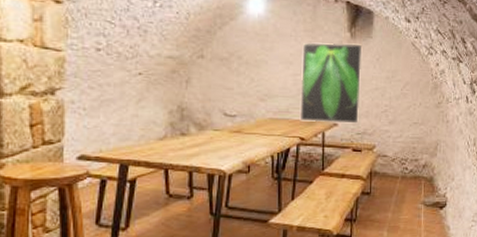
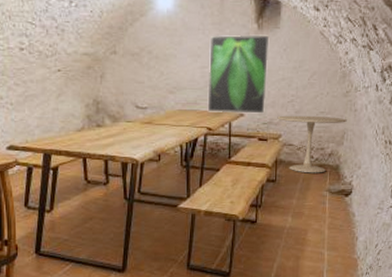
pedestal table: none [371,125,440,186] -> present [277,115,347,173]

